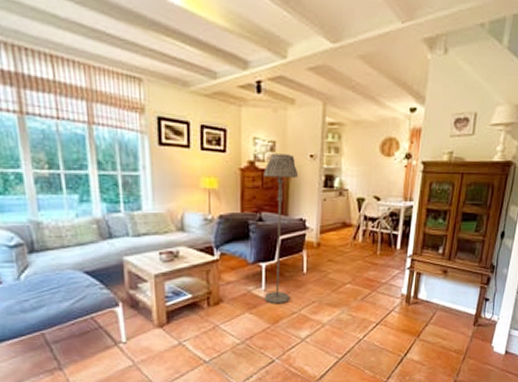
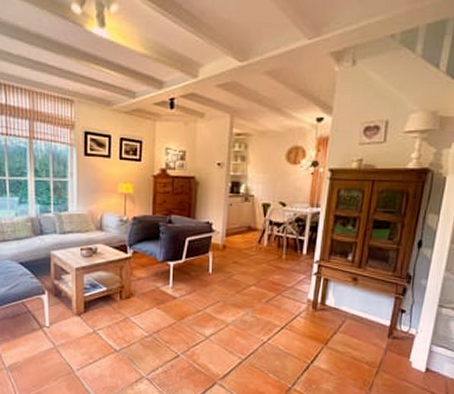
floor lamp: present [263,154,299,304] -> none [172,162,207,302]

